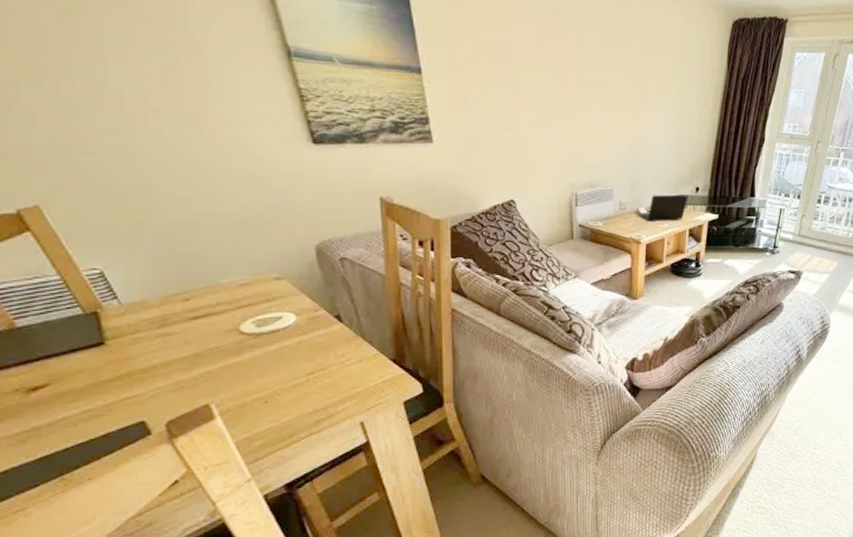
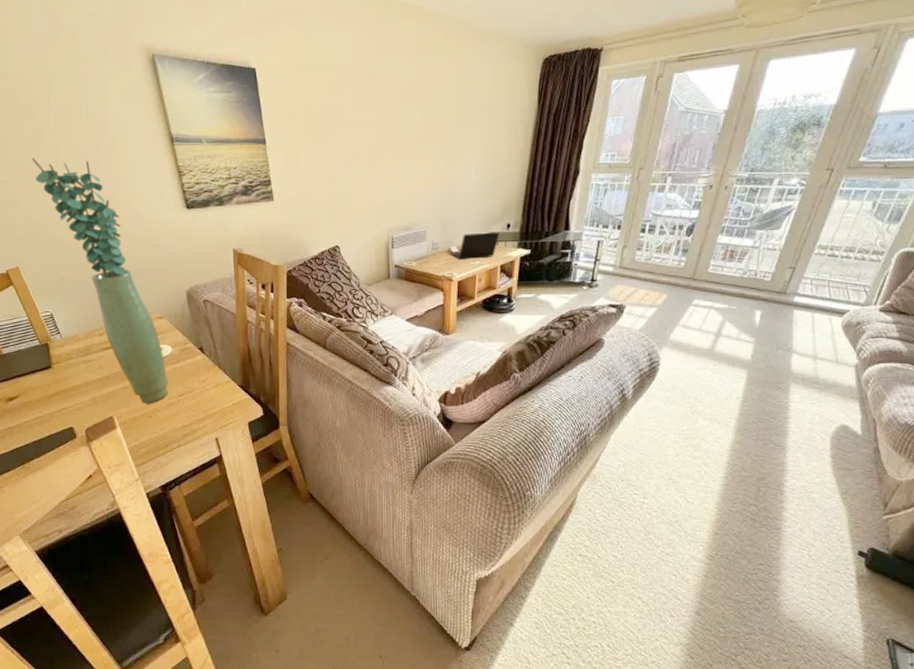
vase: none [55,53,292,385] -> present [31,158,168,403]

